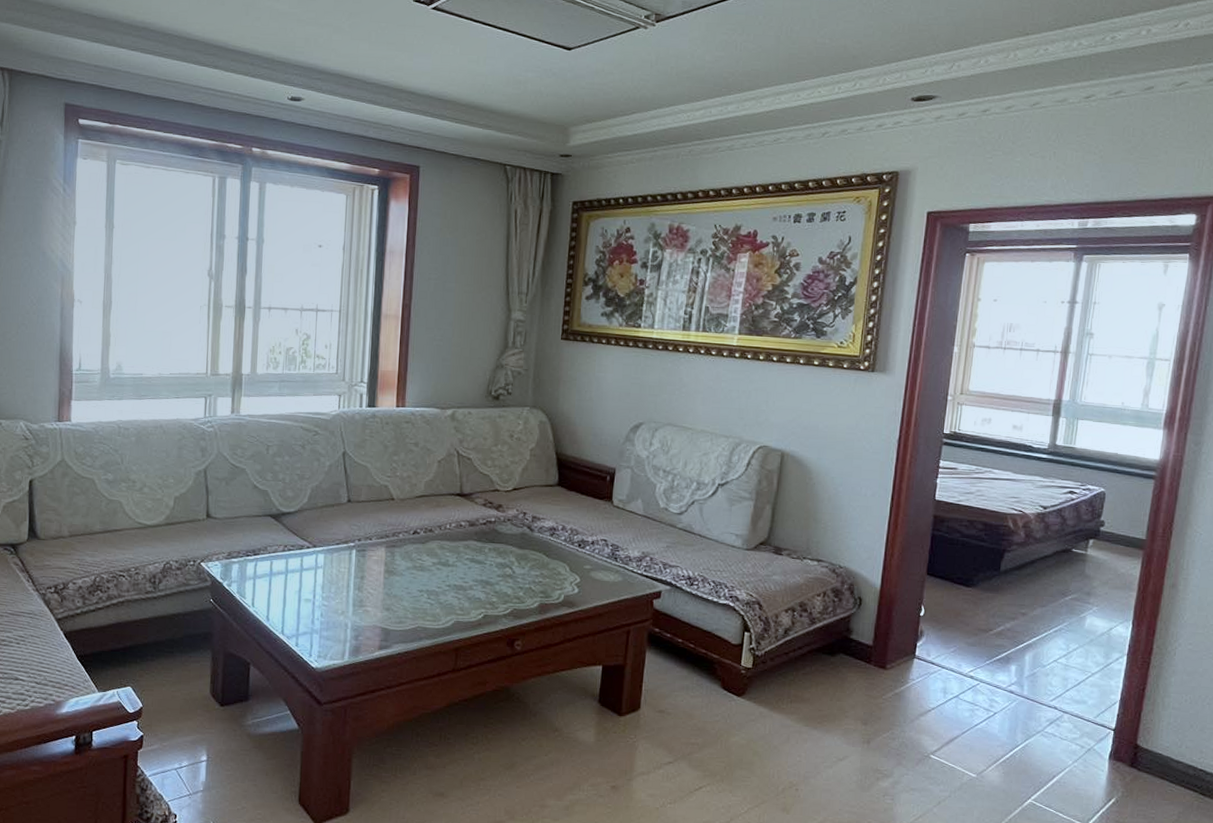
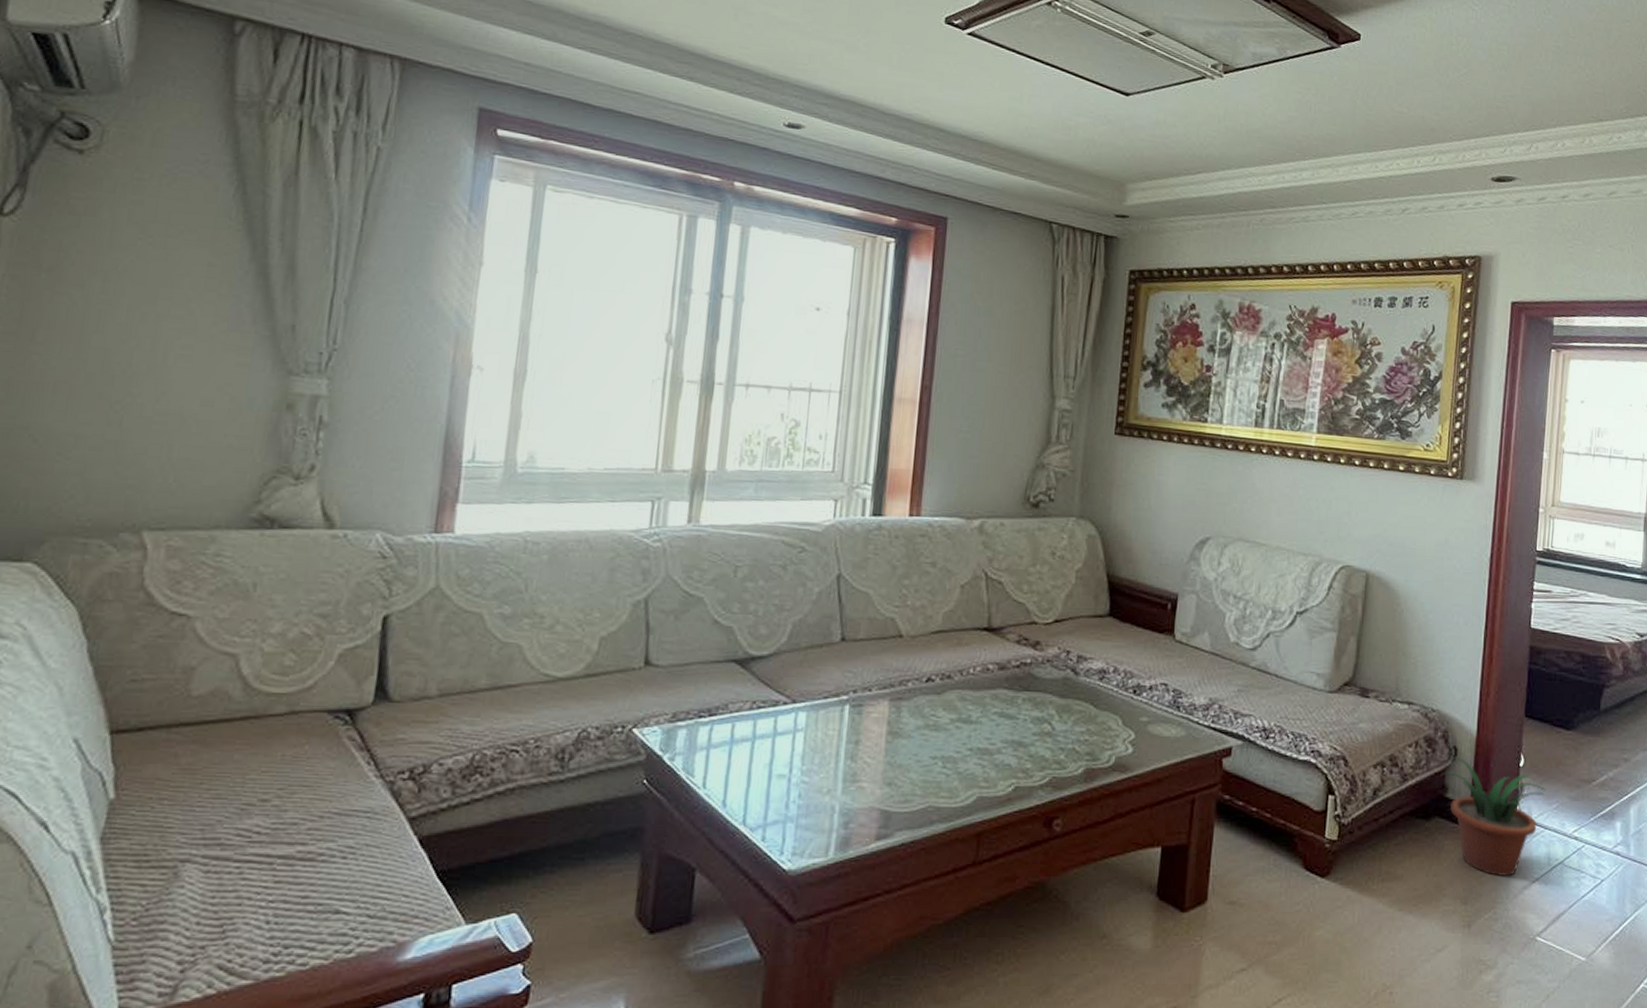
potted plant: none [848,605,945,706] -> present [1443,756,1546,877]

